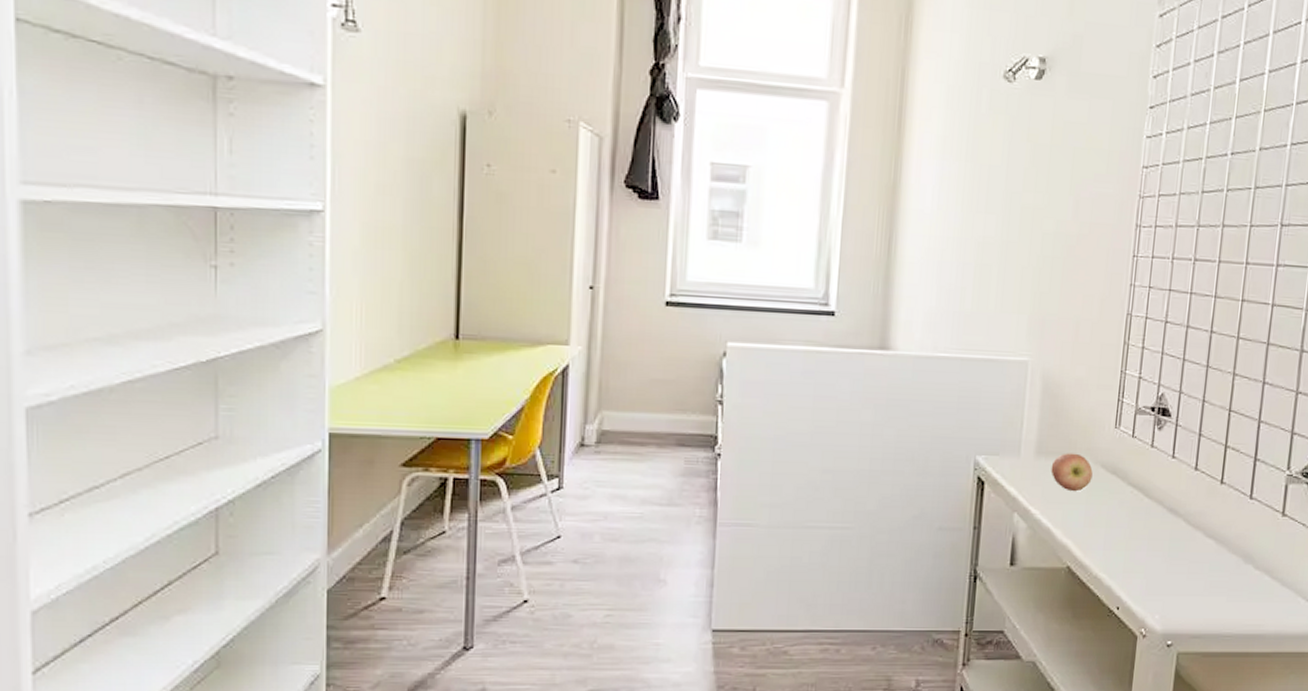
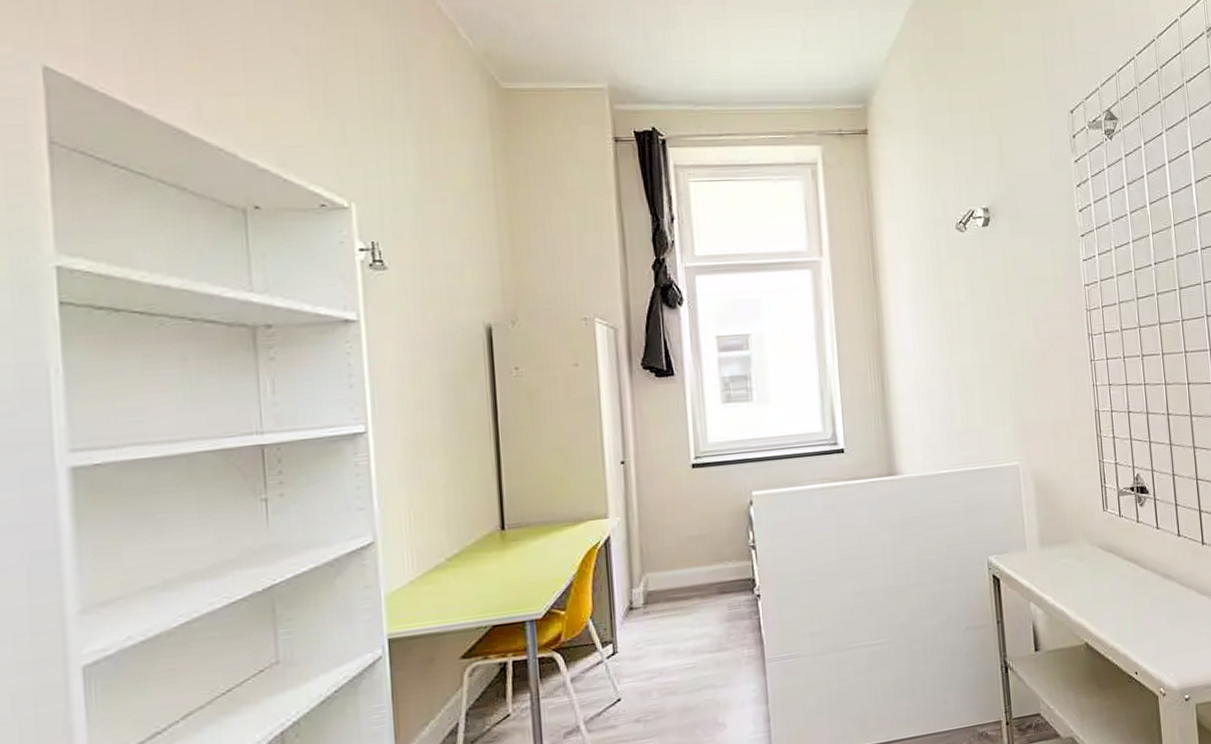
apple: present [1051,453,1093,492] -> none [1055,539,1092,574]

